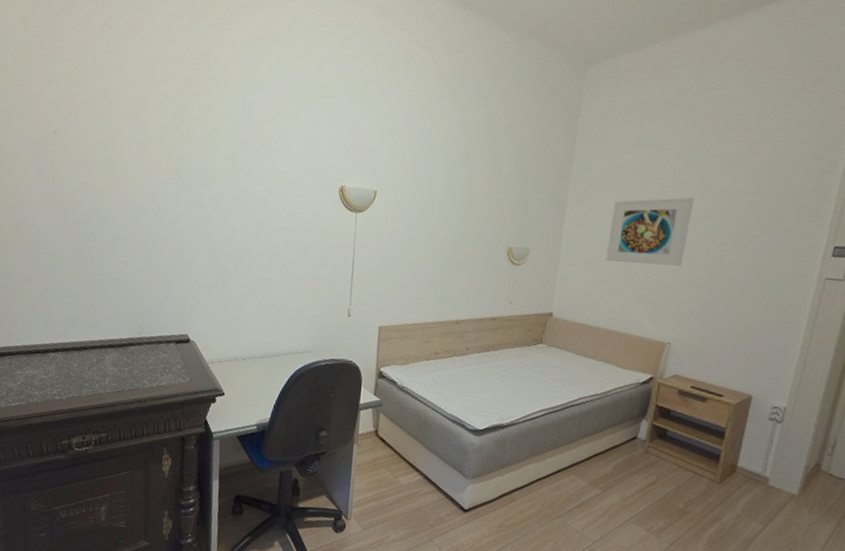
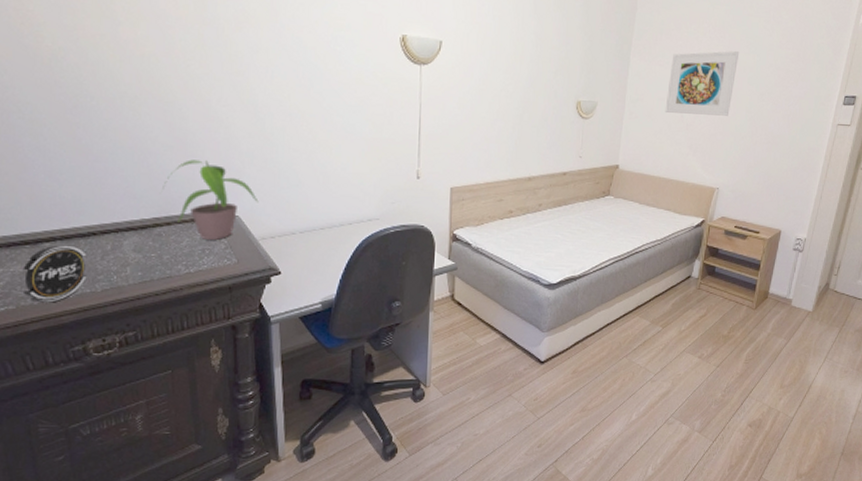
alarm clock: none [31,355,79,402] -> present [22,244,87,303]
potted plant: none [138,291,211,361] -> present [163,159,259,240]

